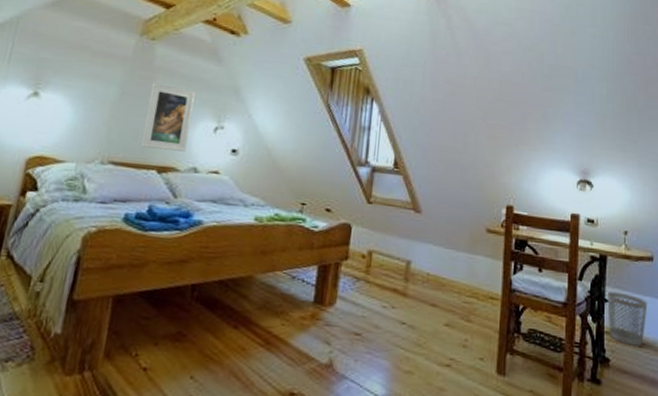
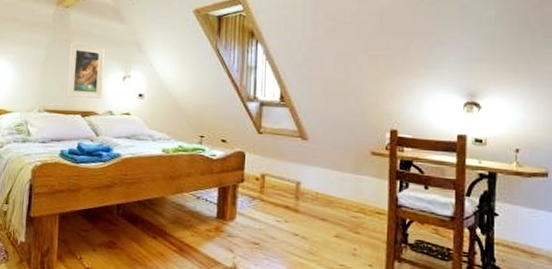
wastebasket: present [607,291,648,346] -> none [497,206,542,257]

